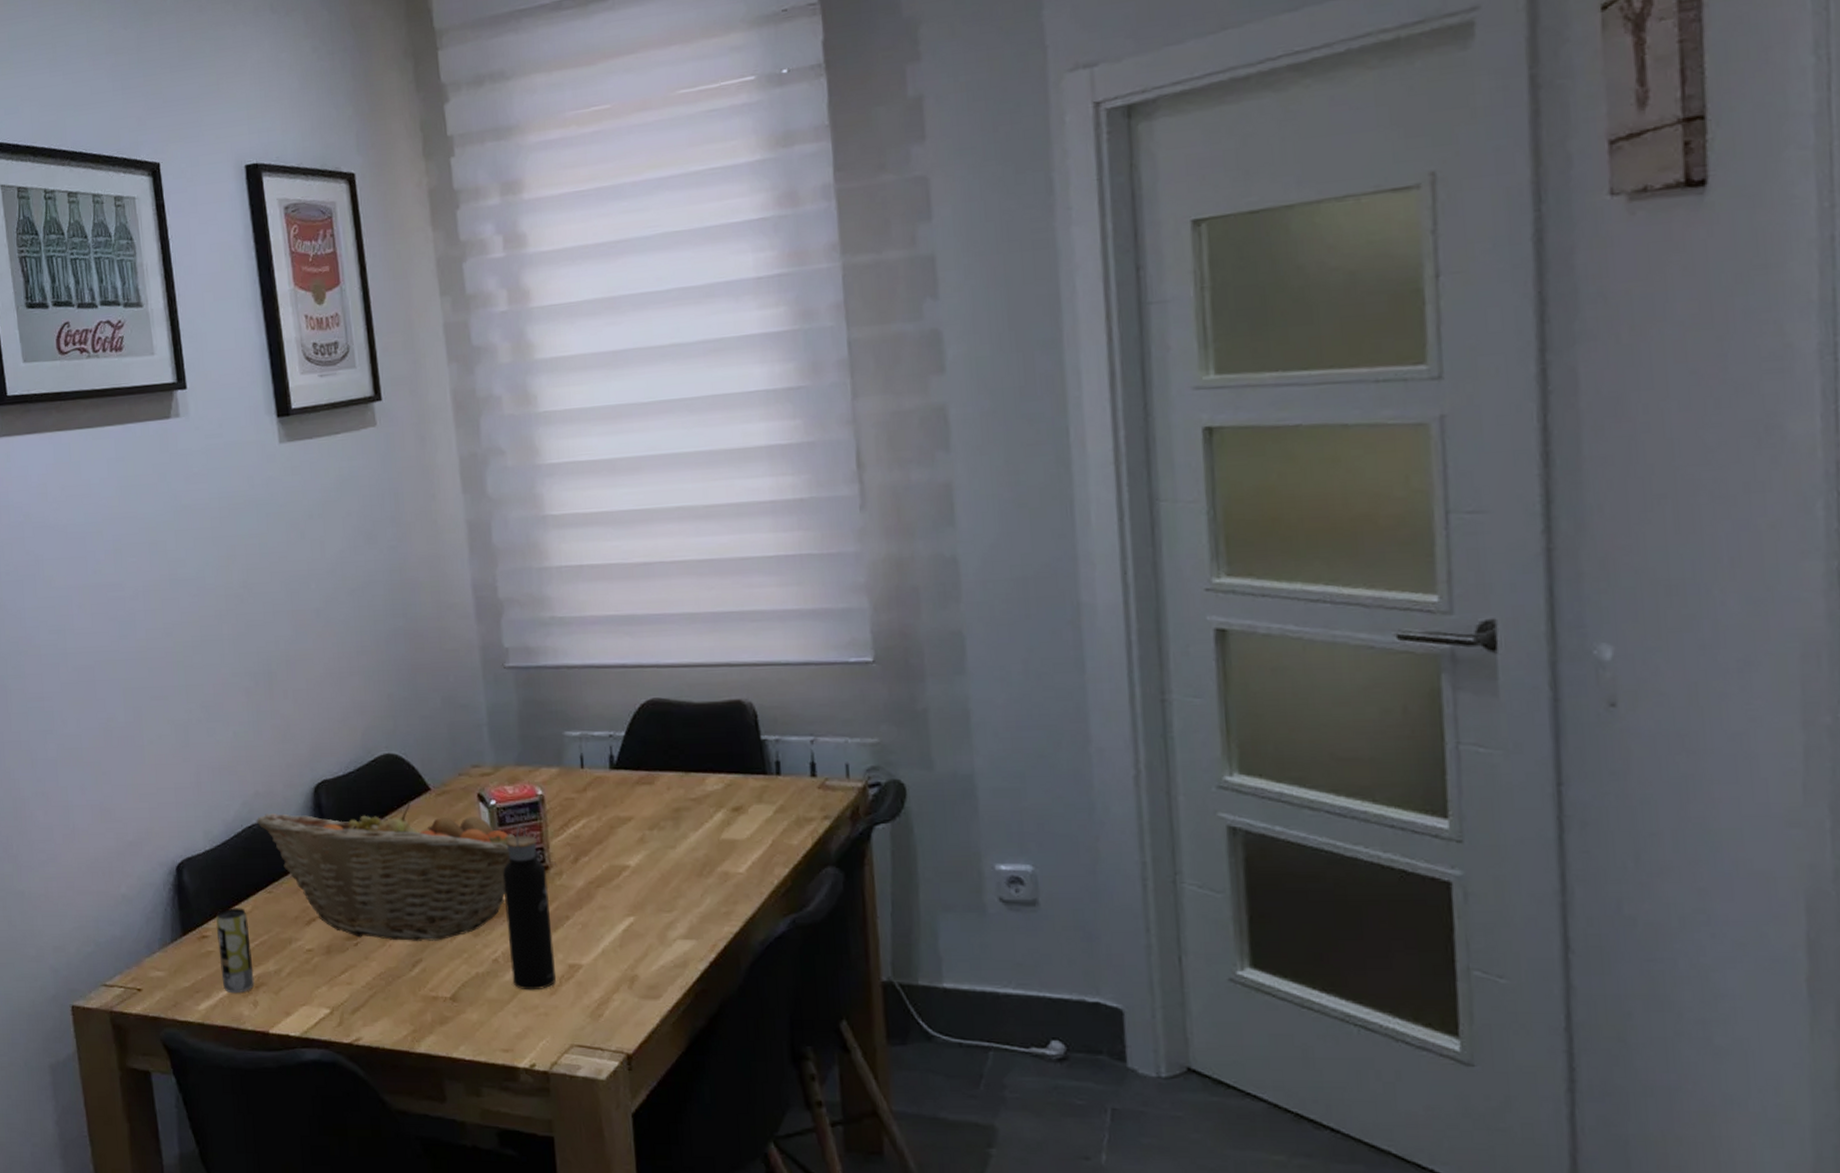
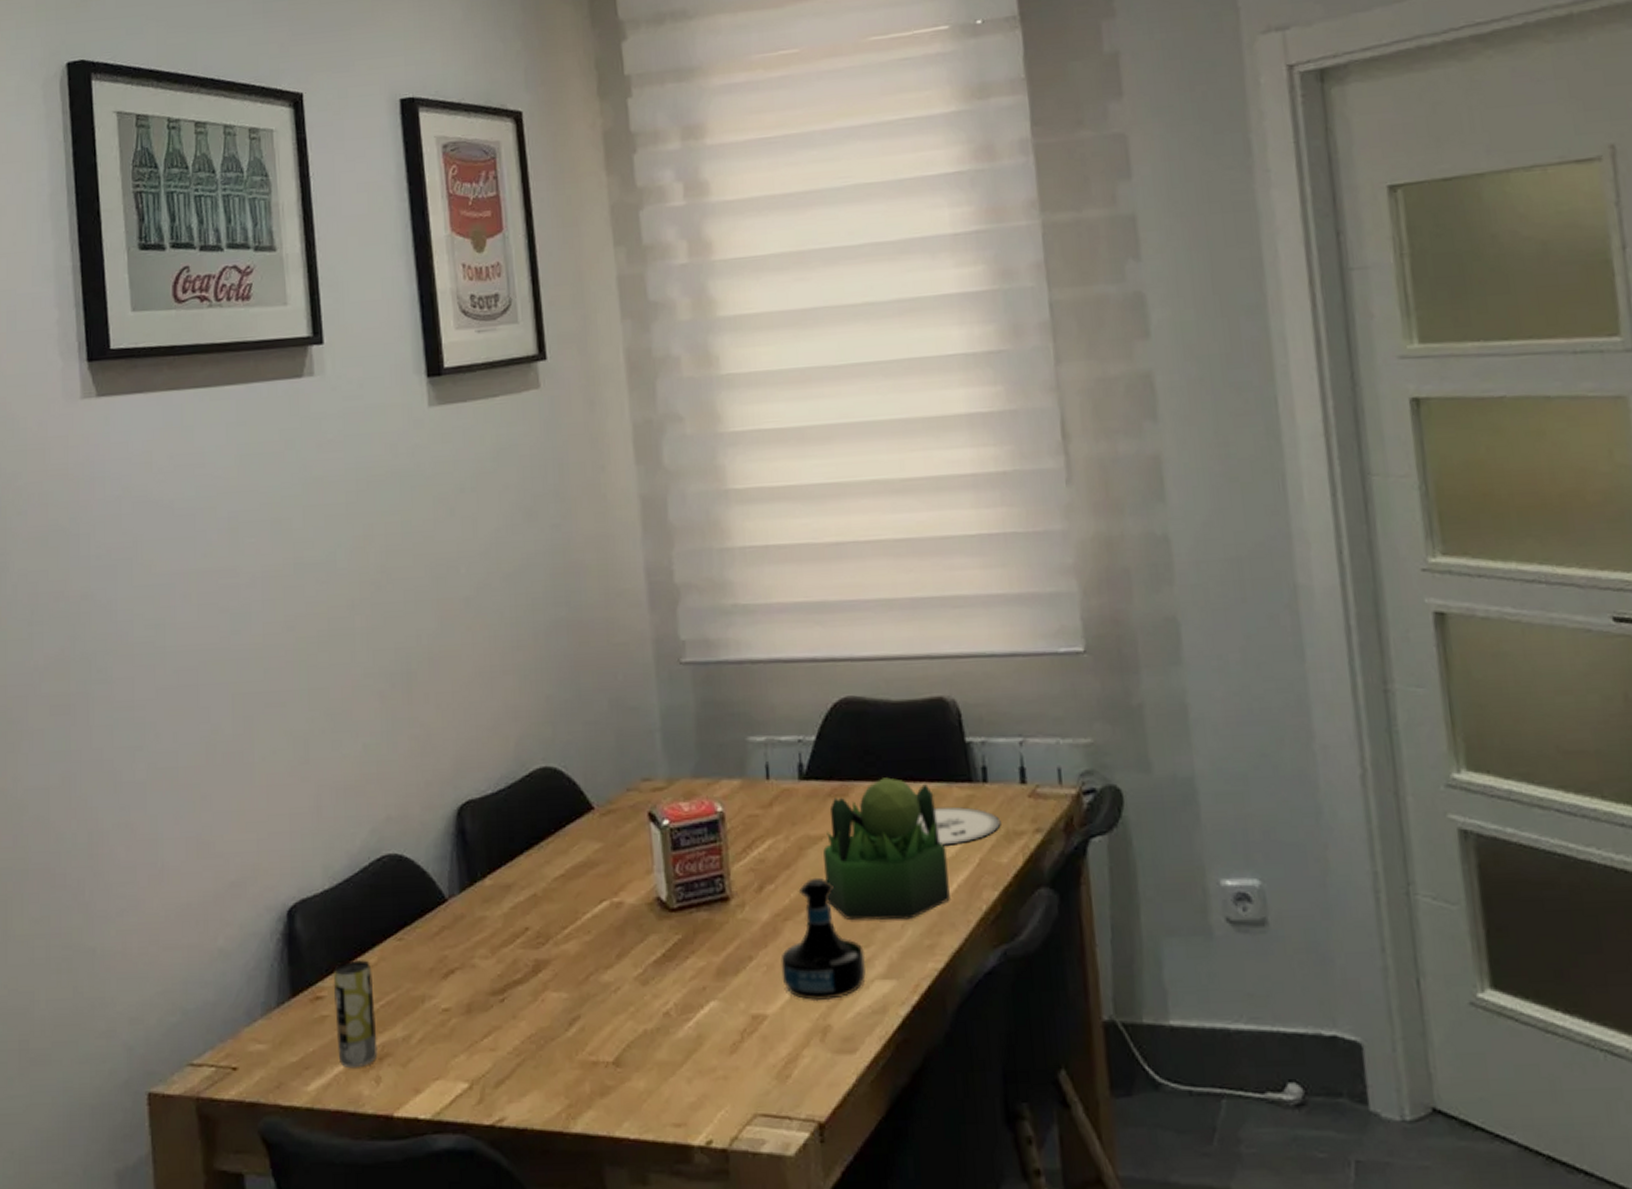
fruit basket: present [256,801,516,941] -> none [386,823,692,994]
water bottle: present [502,823,556,991] -> none [676,846,737,1049]
tequila bottle: none [594,852,669,955] -> present [780,877,866,1002]
plant: none [632,769,745,890] -> present [823,777,950,920]
plate: none [715,795,792,828] -> present [917,806,1001,846]

